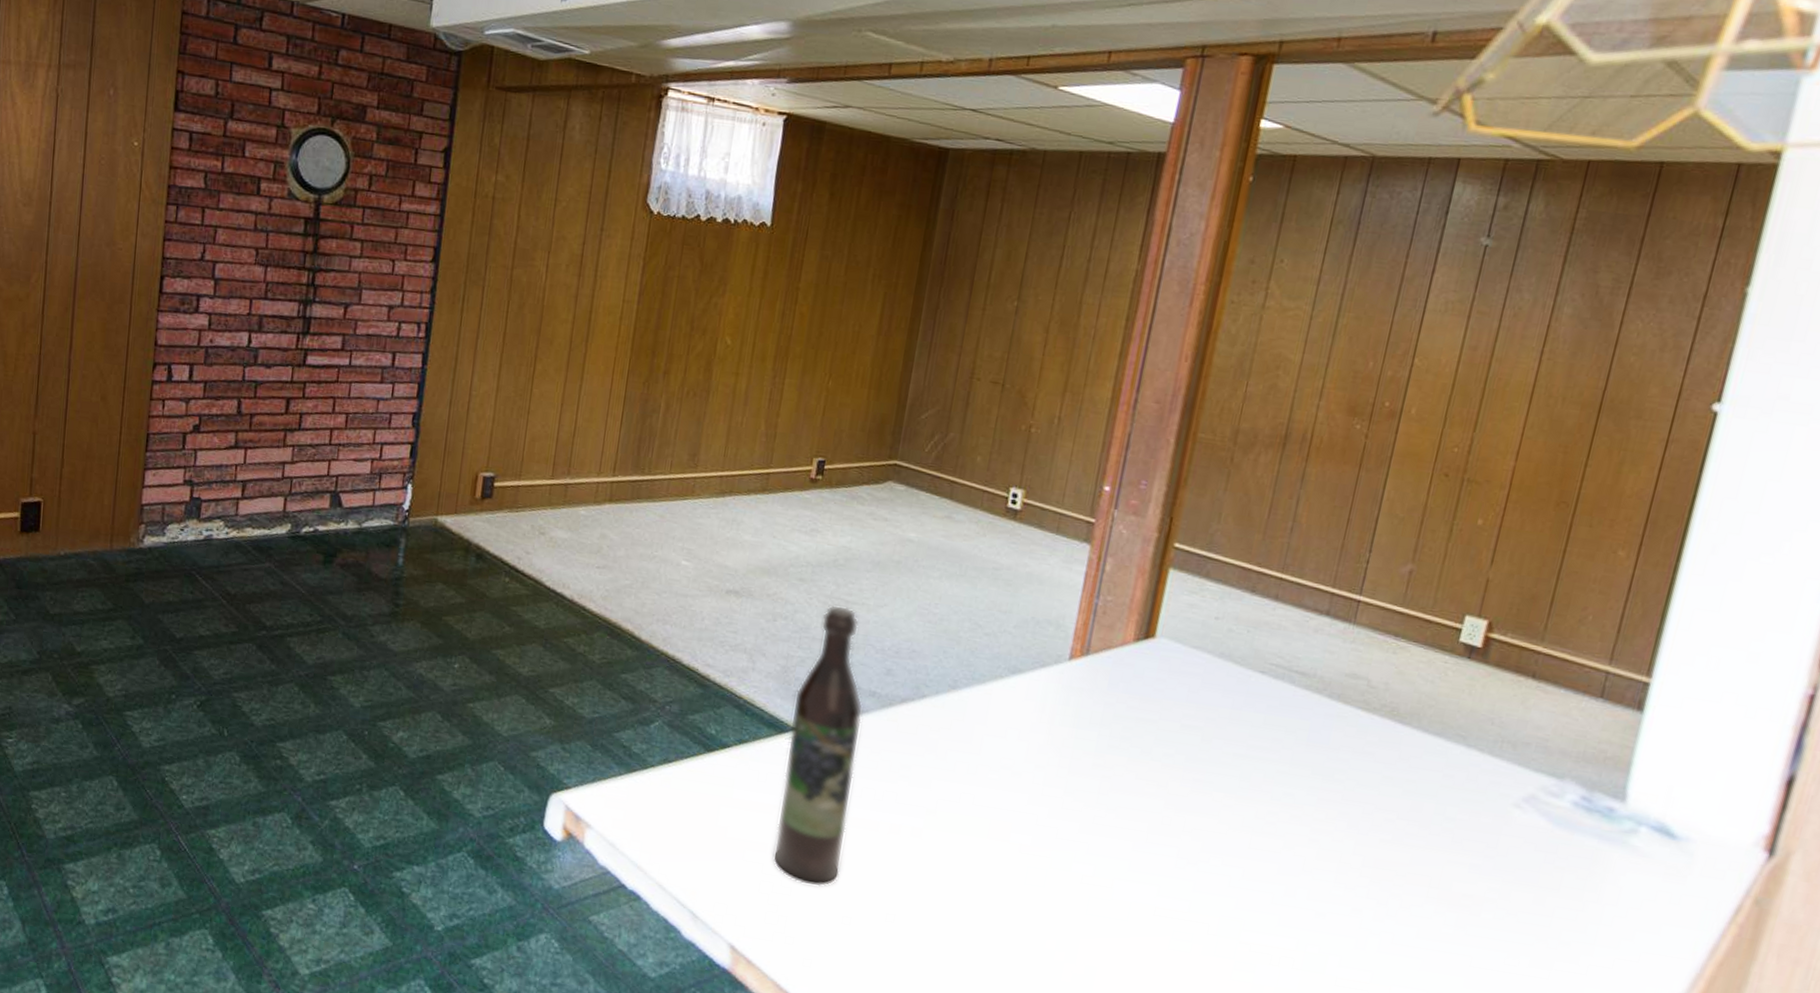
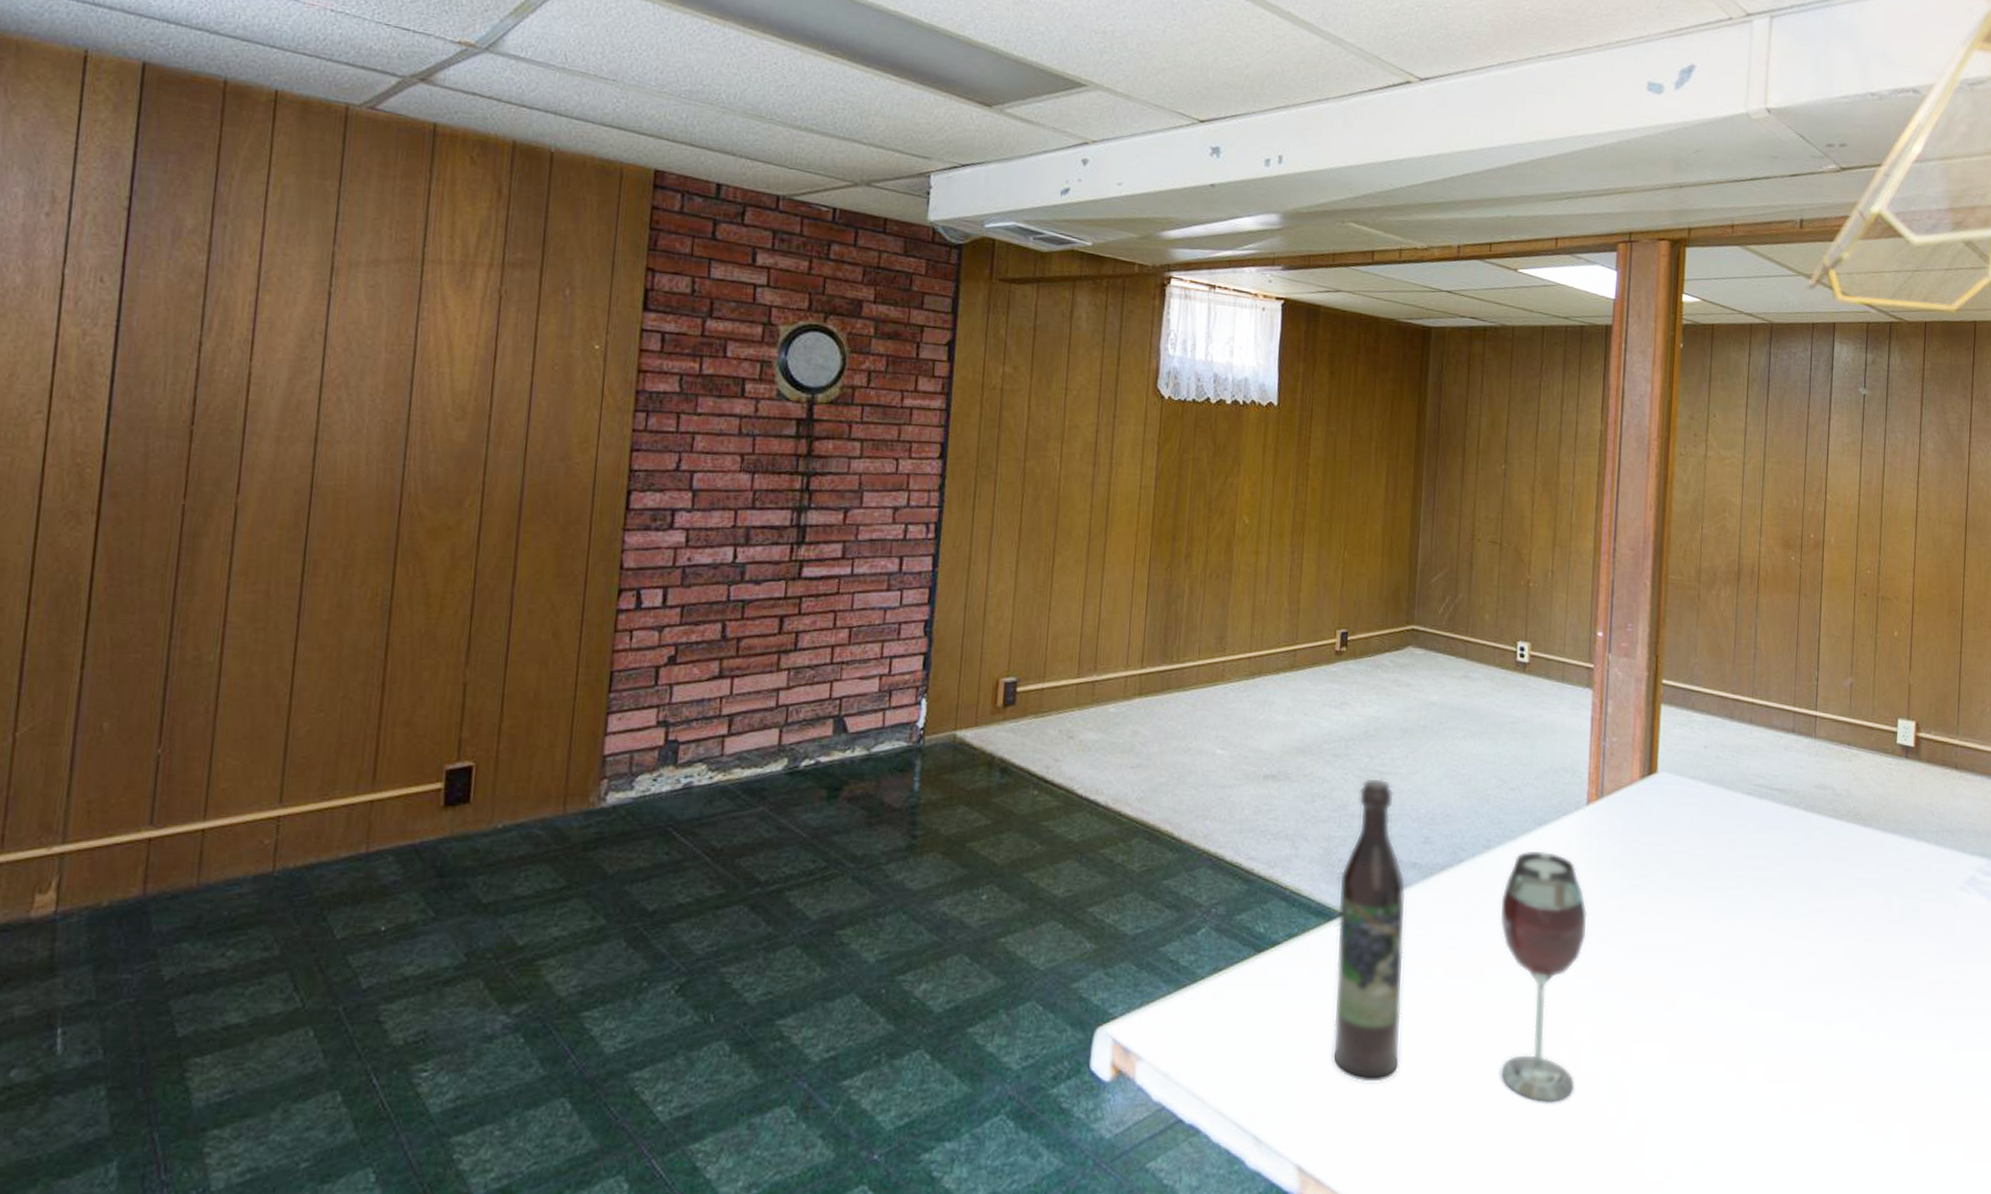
wineglass: none [943,696,1056,937] -> present [1500,850,1588,1102]

